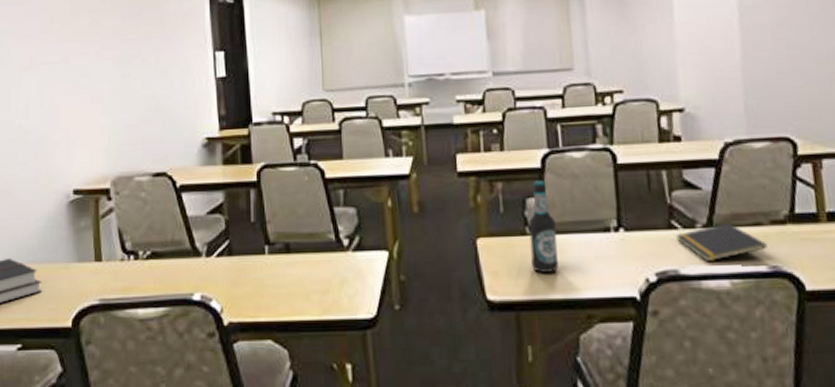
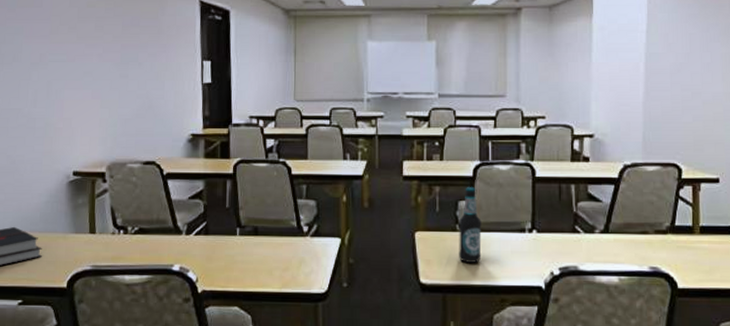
notepad: present [676,222,767,261] -> none [578,230,650,261]

